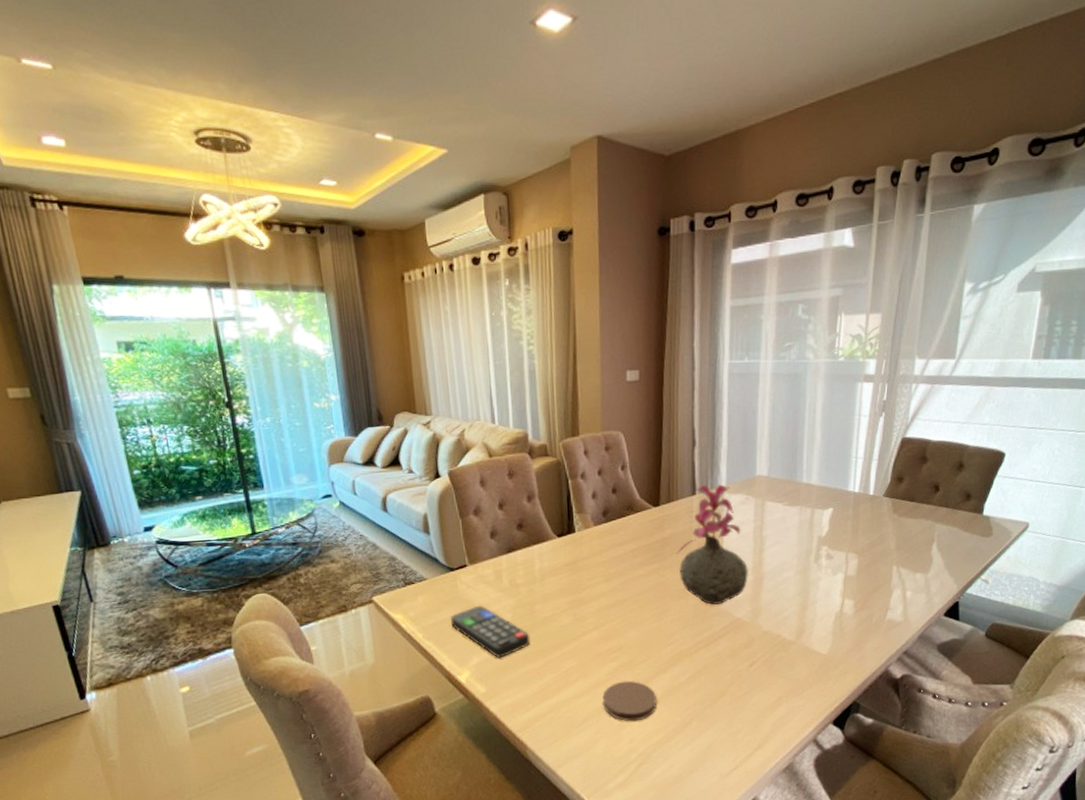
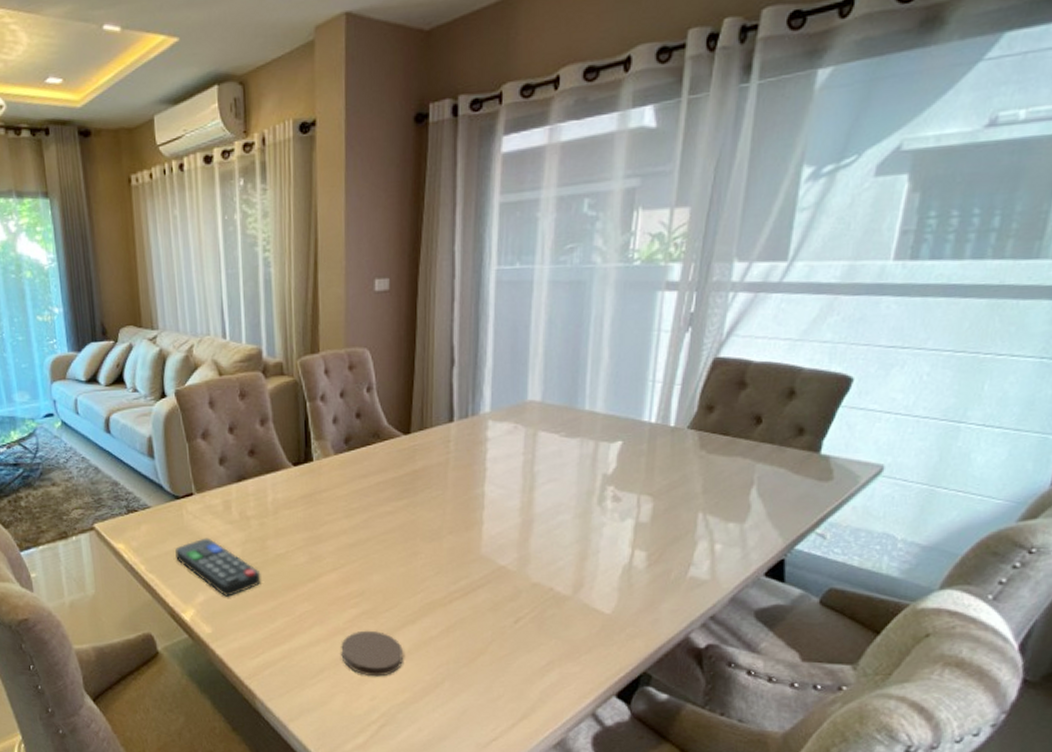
vase: present [676,484,749,605] -> none [429,410,516,549]

